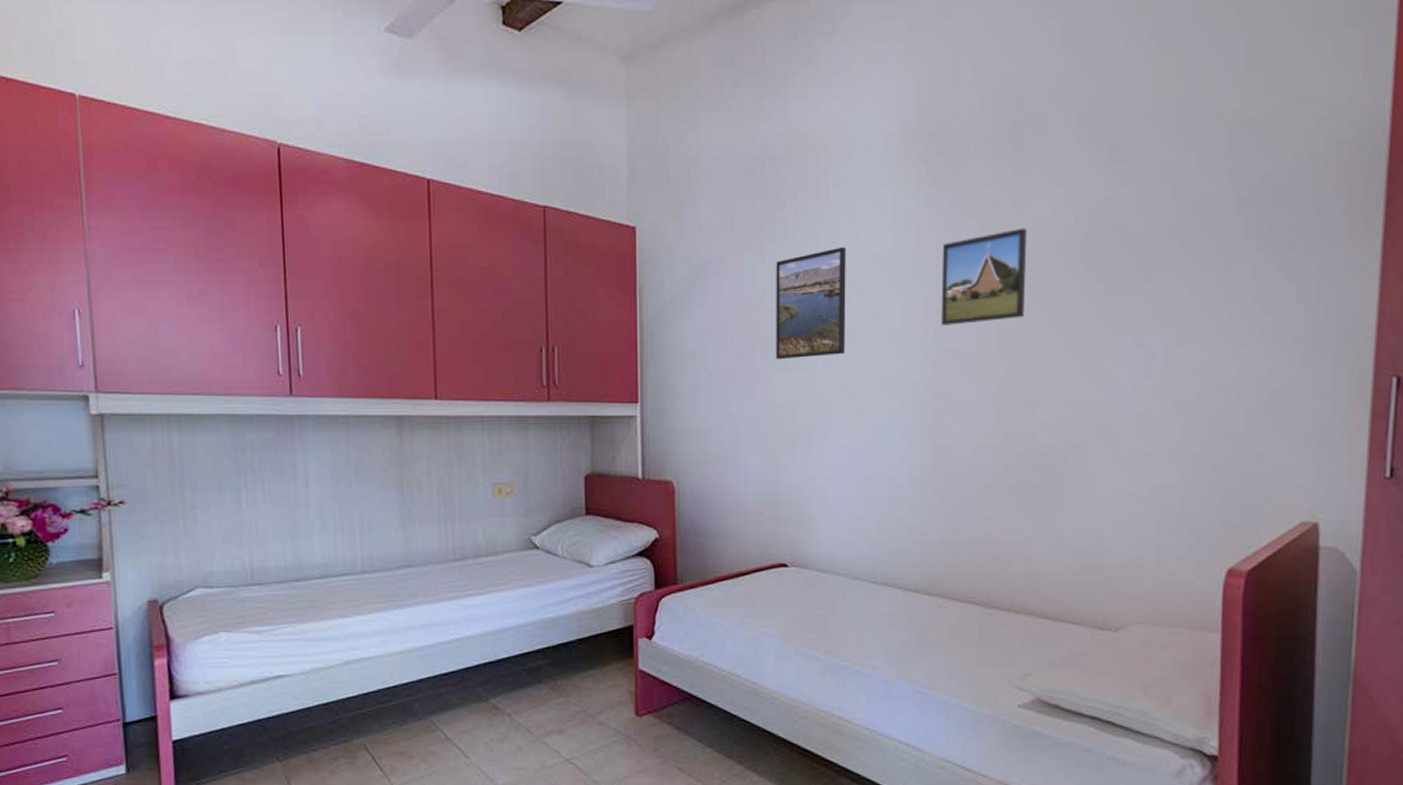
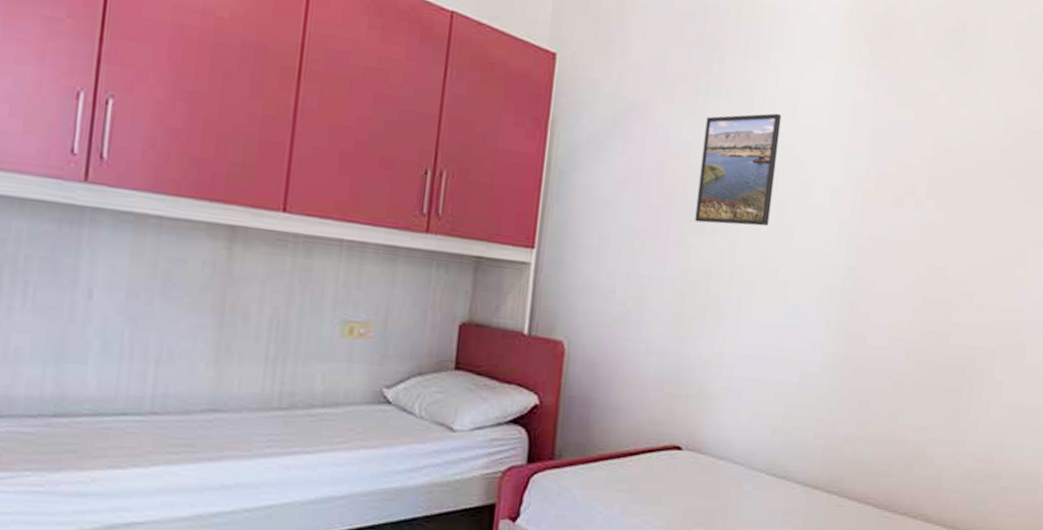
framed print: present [940,228,1028,325] -> none [868,124,960,215]

